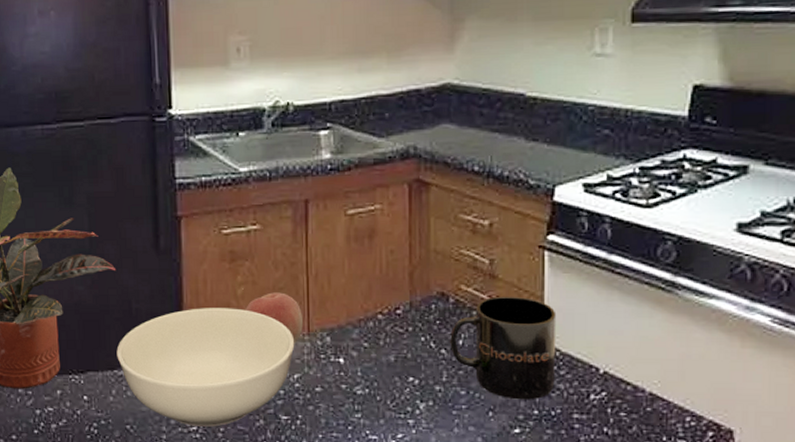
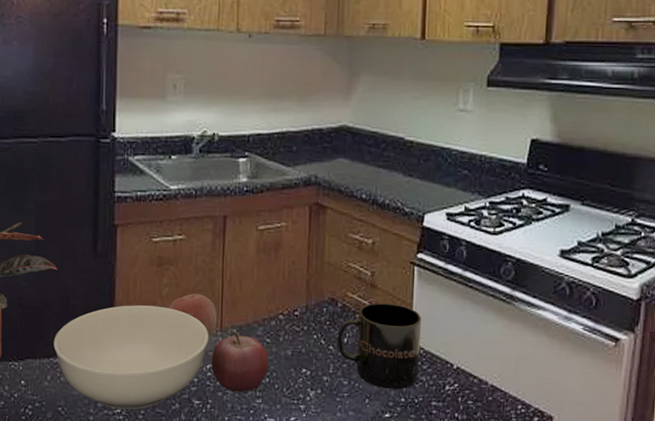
fruit: none [298,334,368,405] -> present [211,330,269,392]

